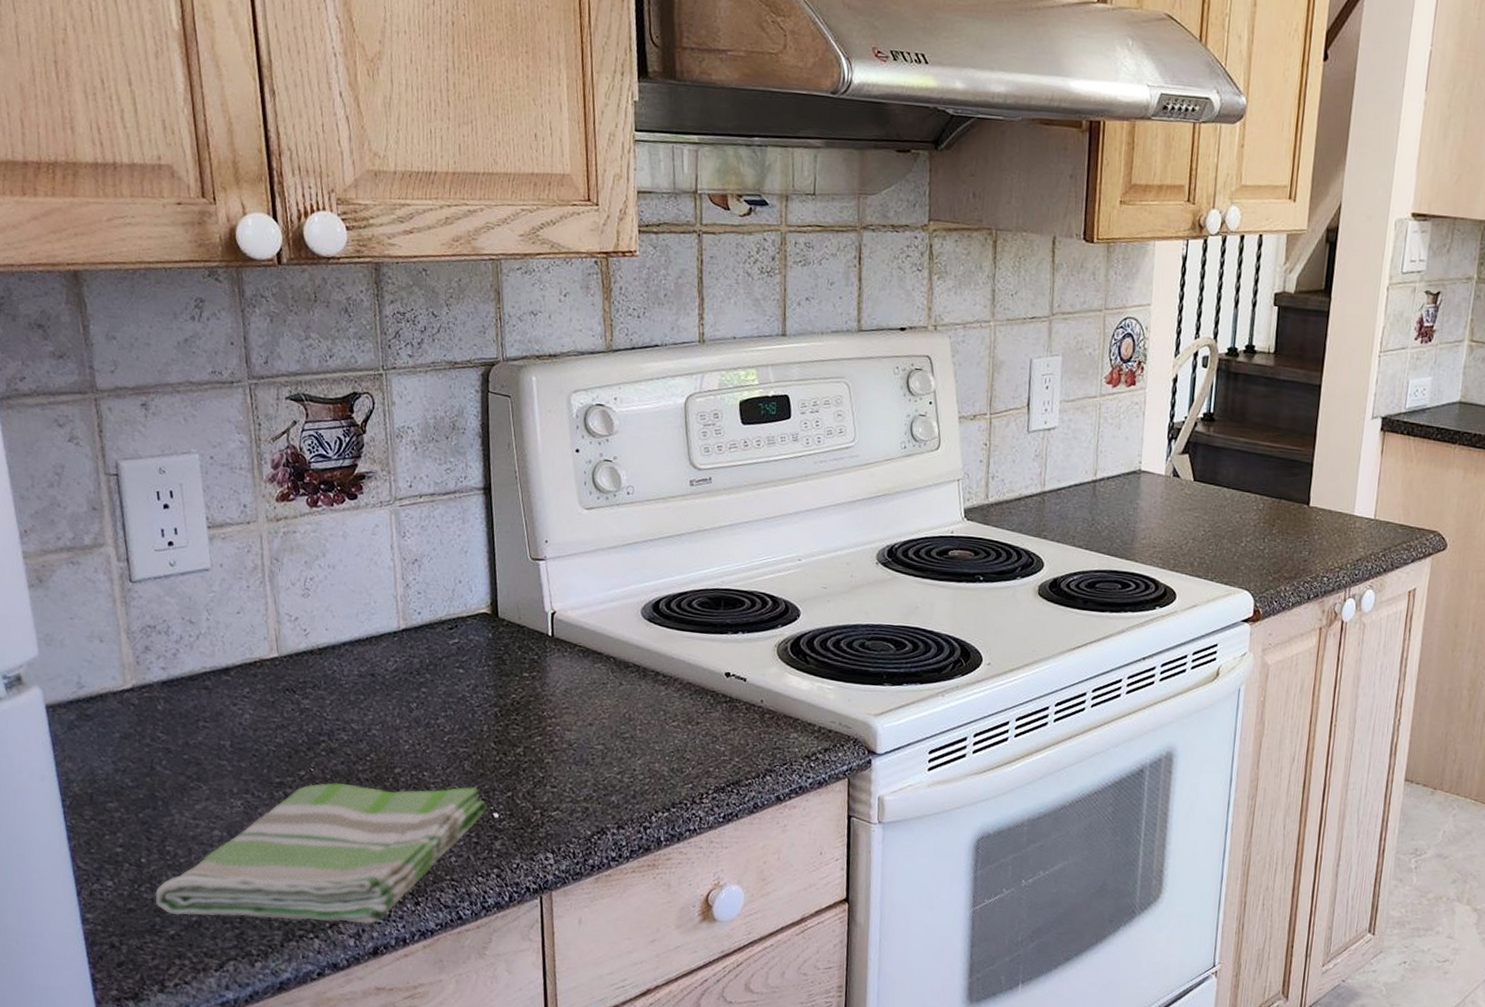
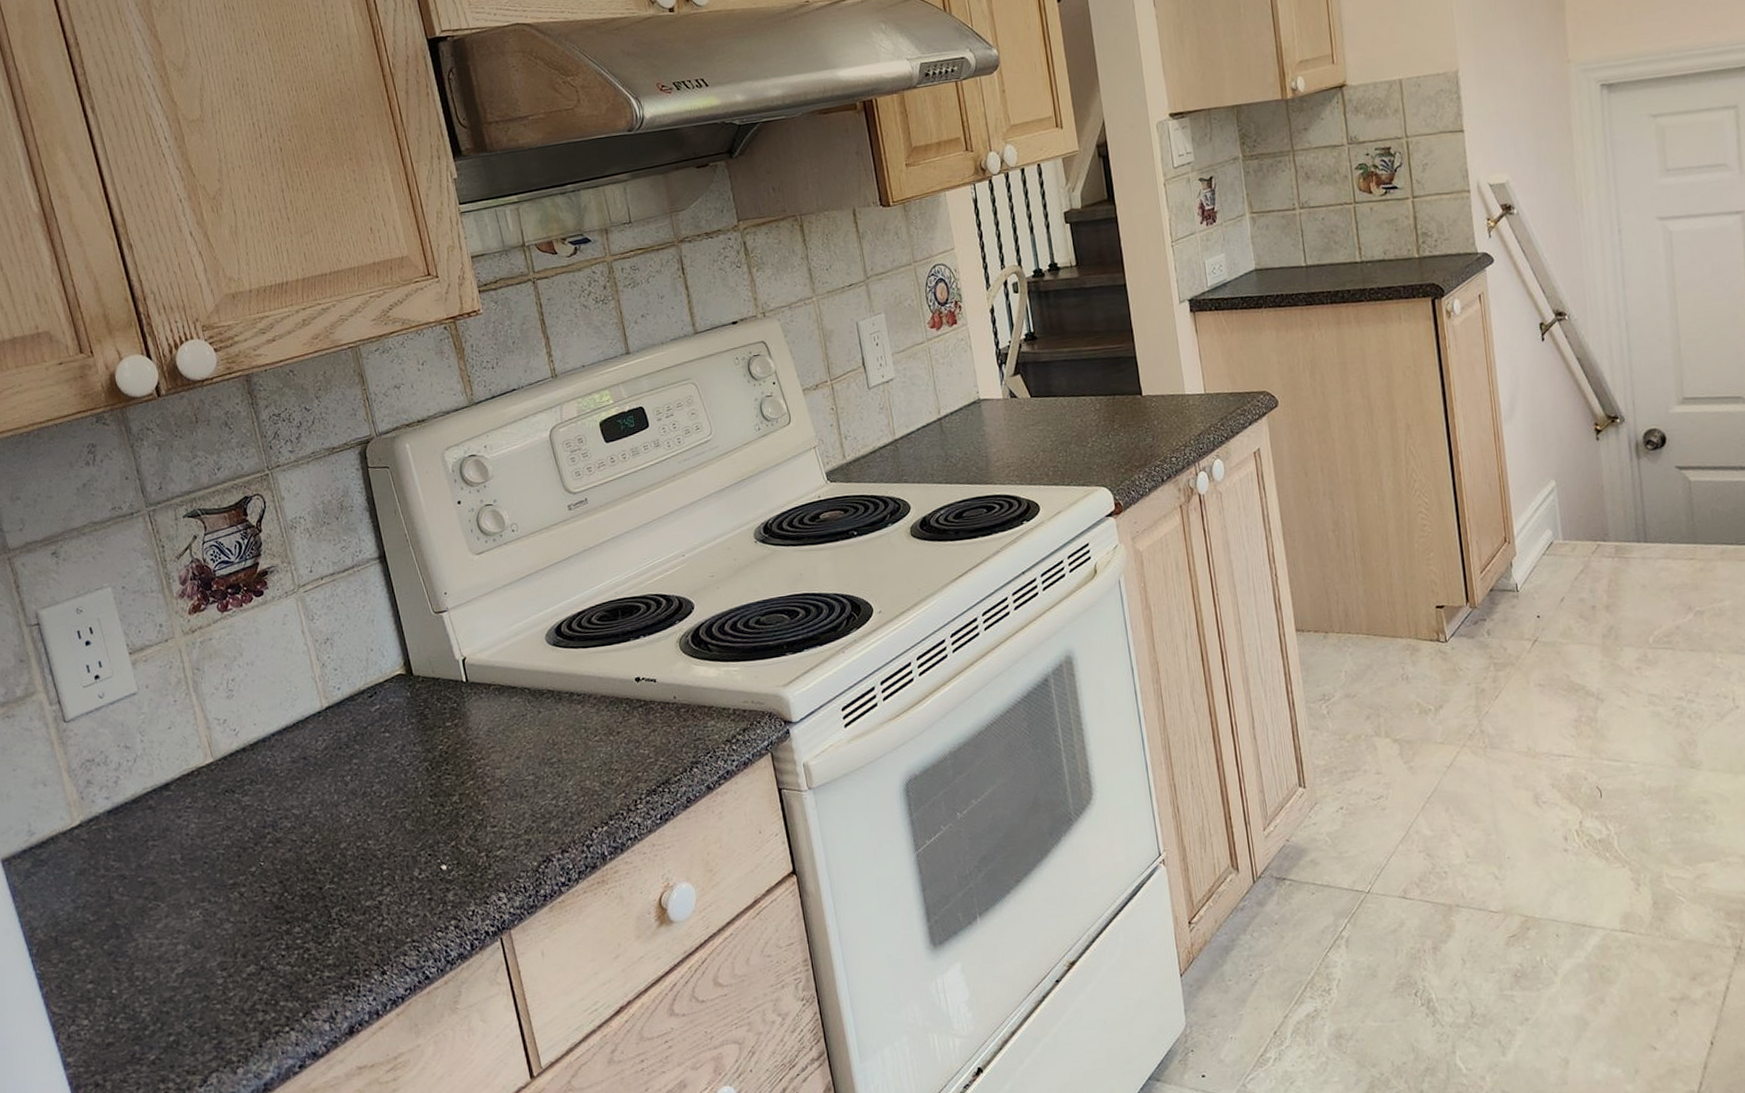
dish towel: present [155,782,487,925] -> none [130,844,434,1039]

